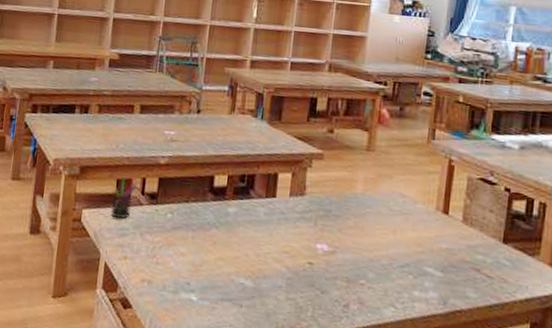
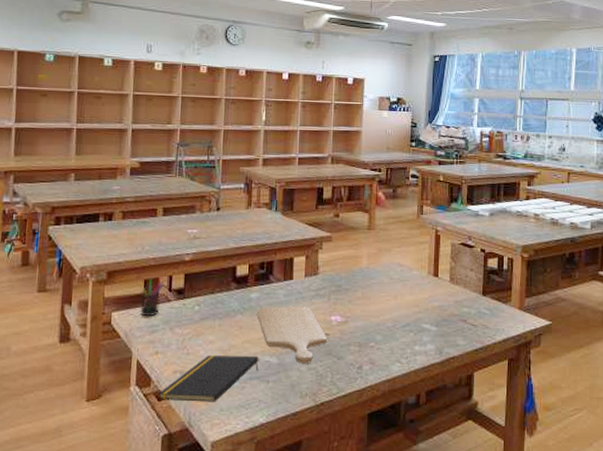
notepad: none [124,268,233,319] -> present [159,354,259,402]
chopping board: none [234,224,310,293] -> present [257,306,327,364]

